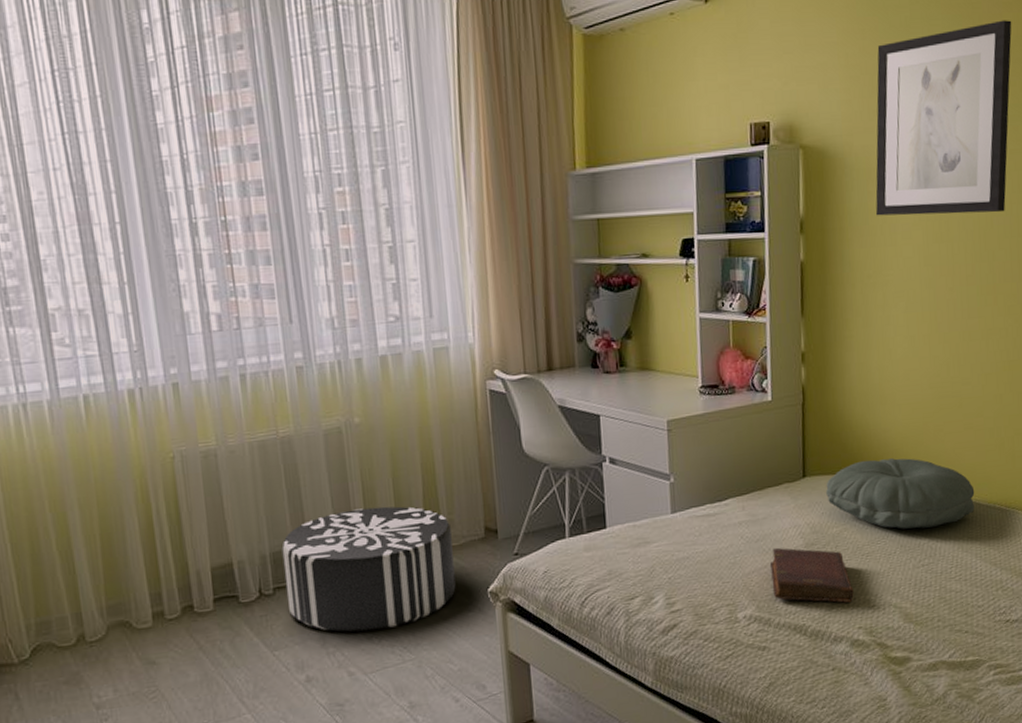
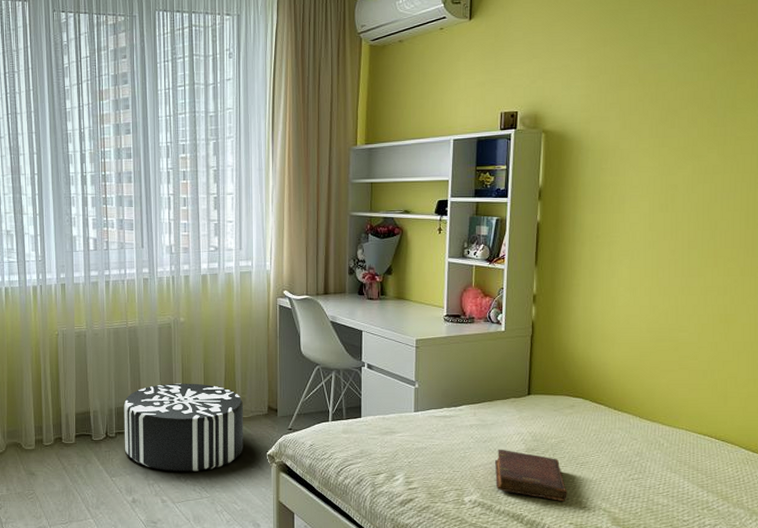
pillow: present [826,458,975,529] -> none [548,386,686,448]
wall art: present [875,20,1012,216] -> none [606,29,745,189]

